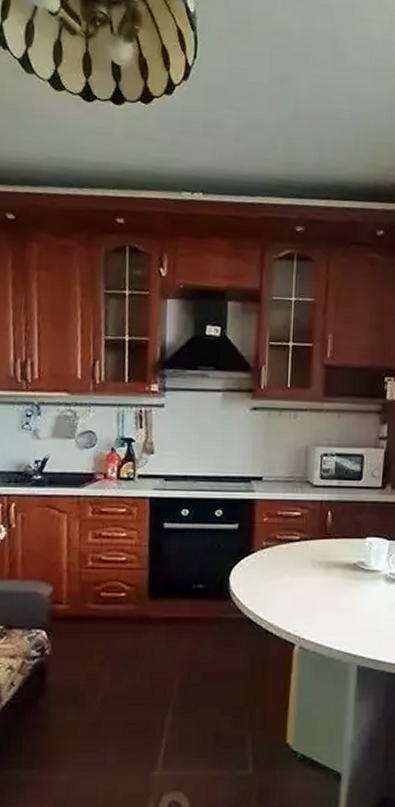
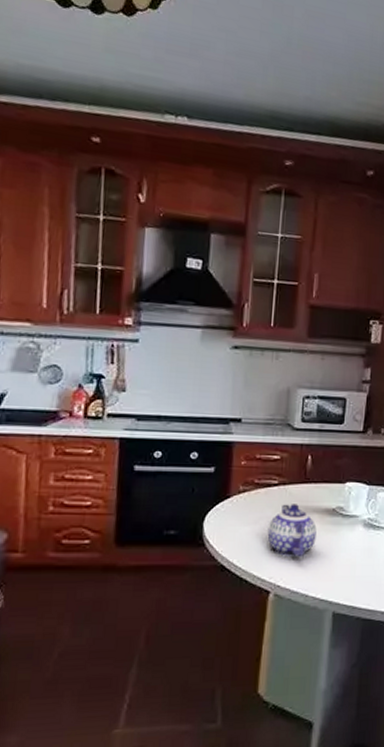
teapot: none [291,559,339,611] -> present [267,504,317,558]

